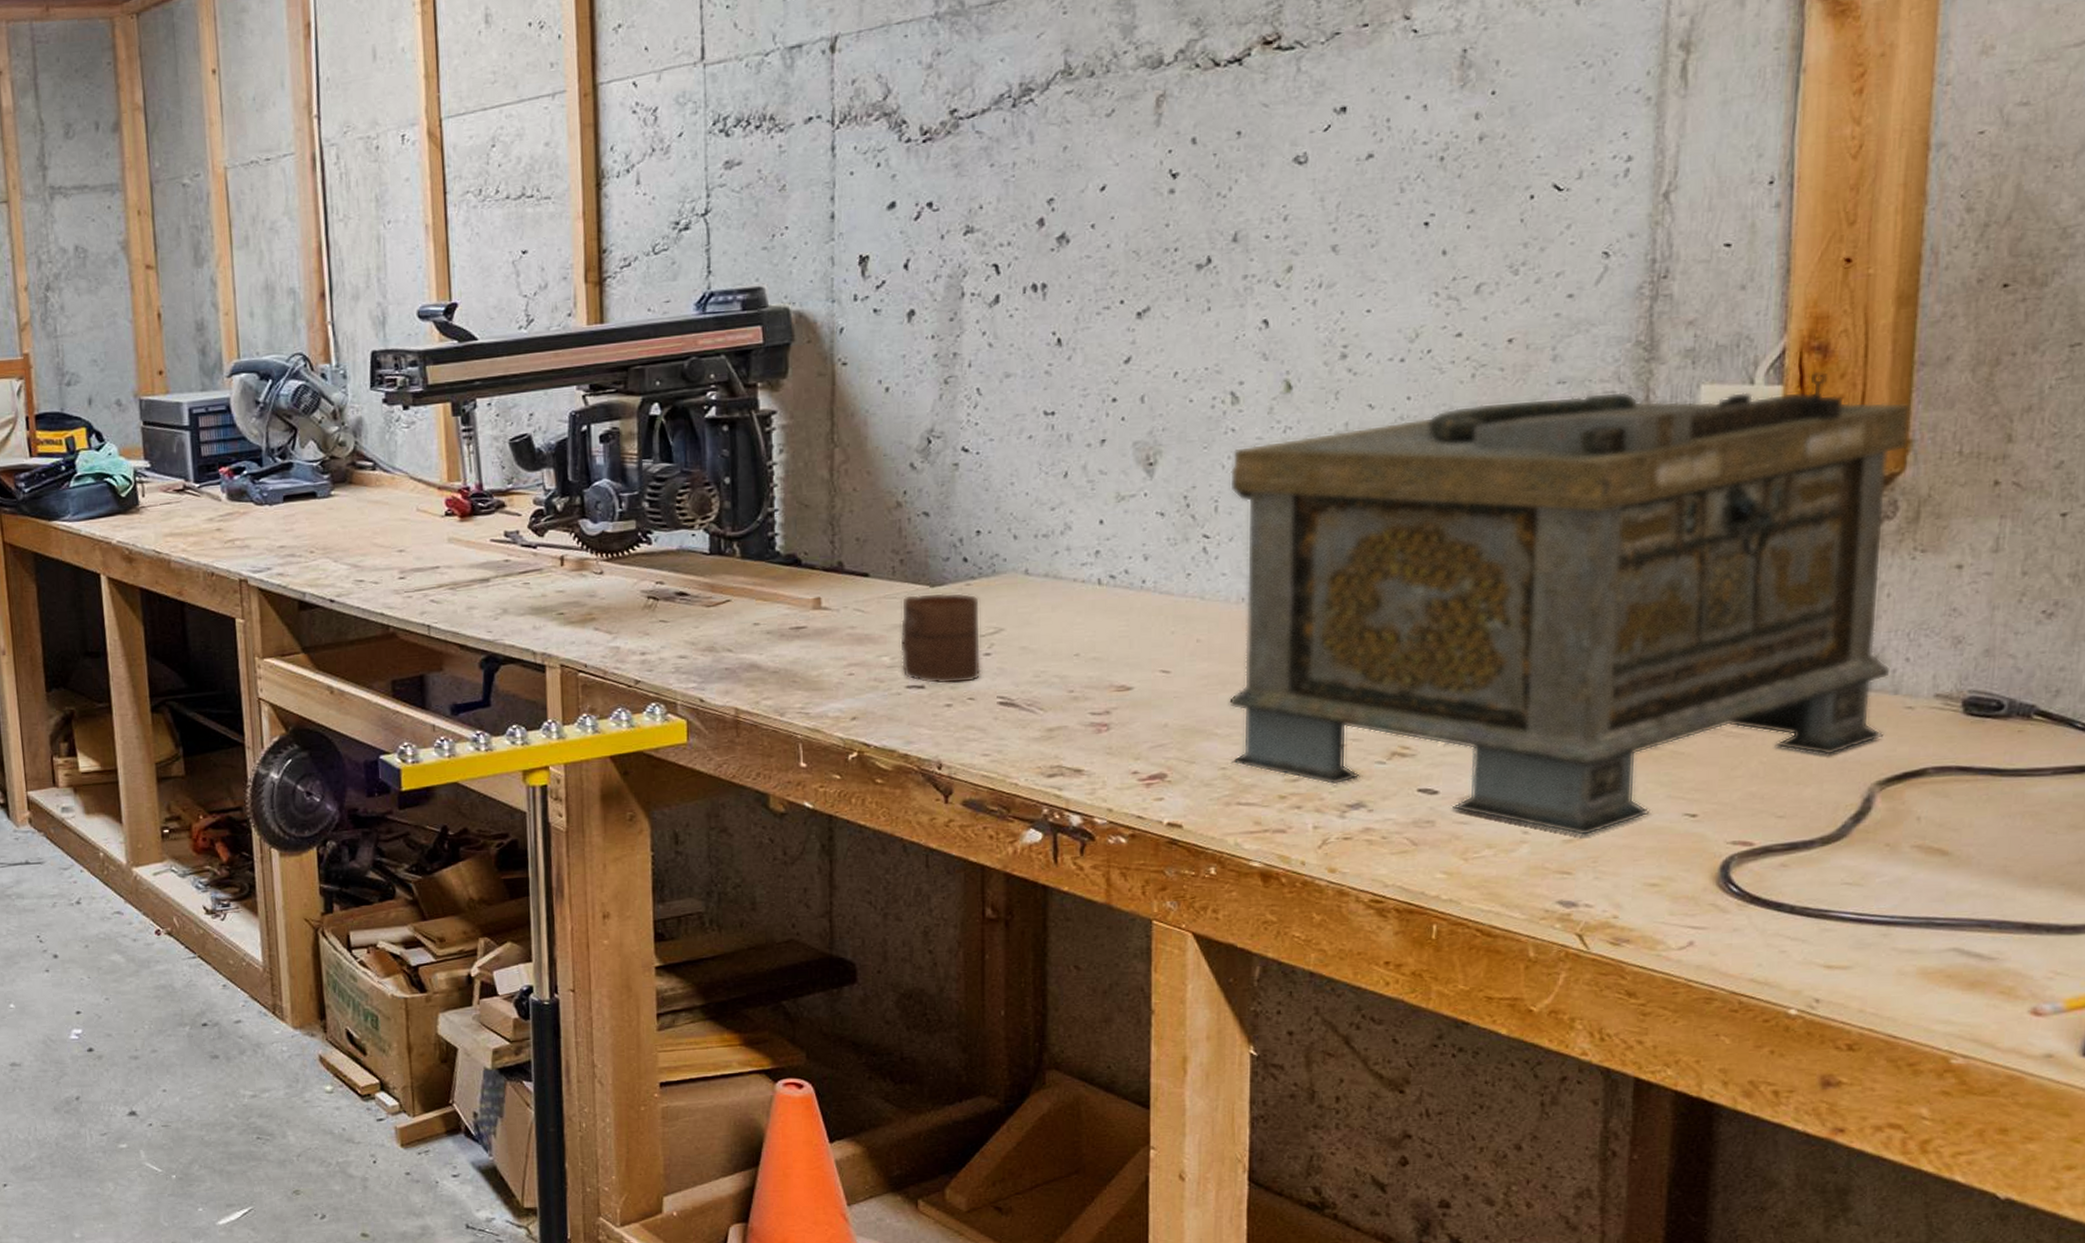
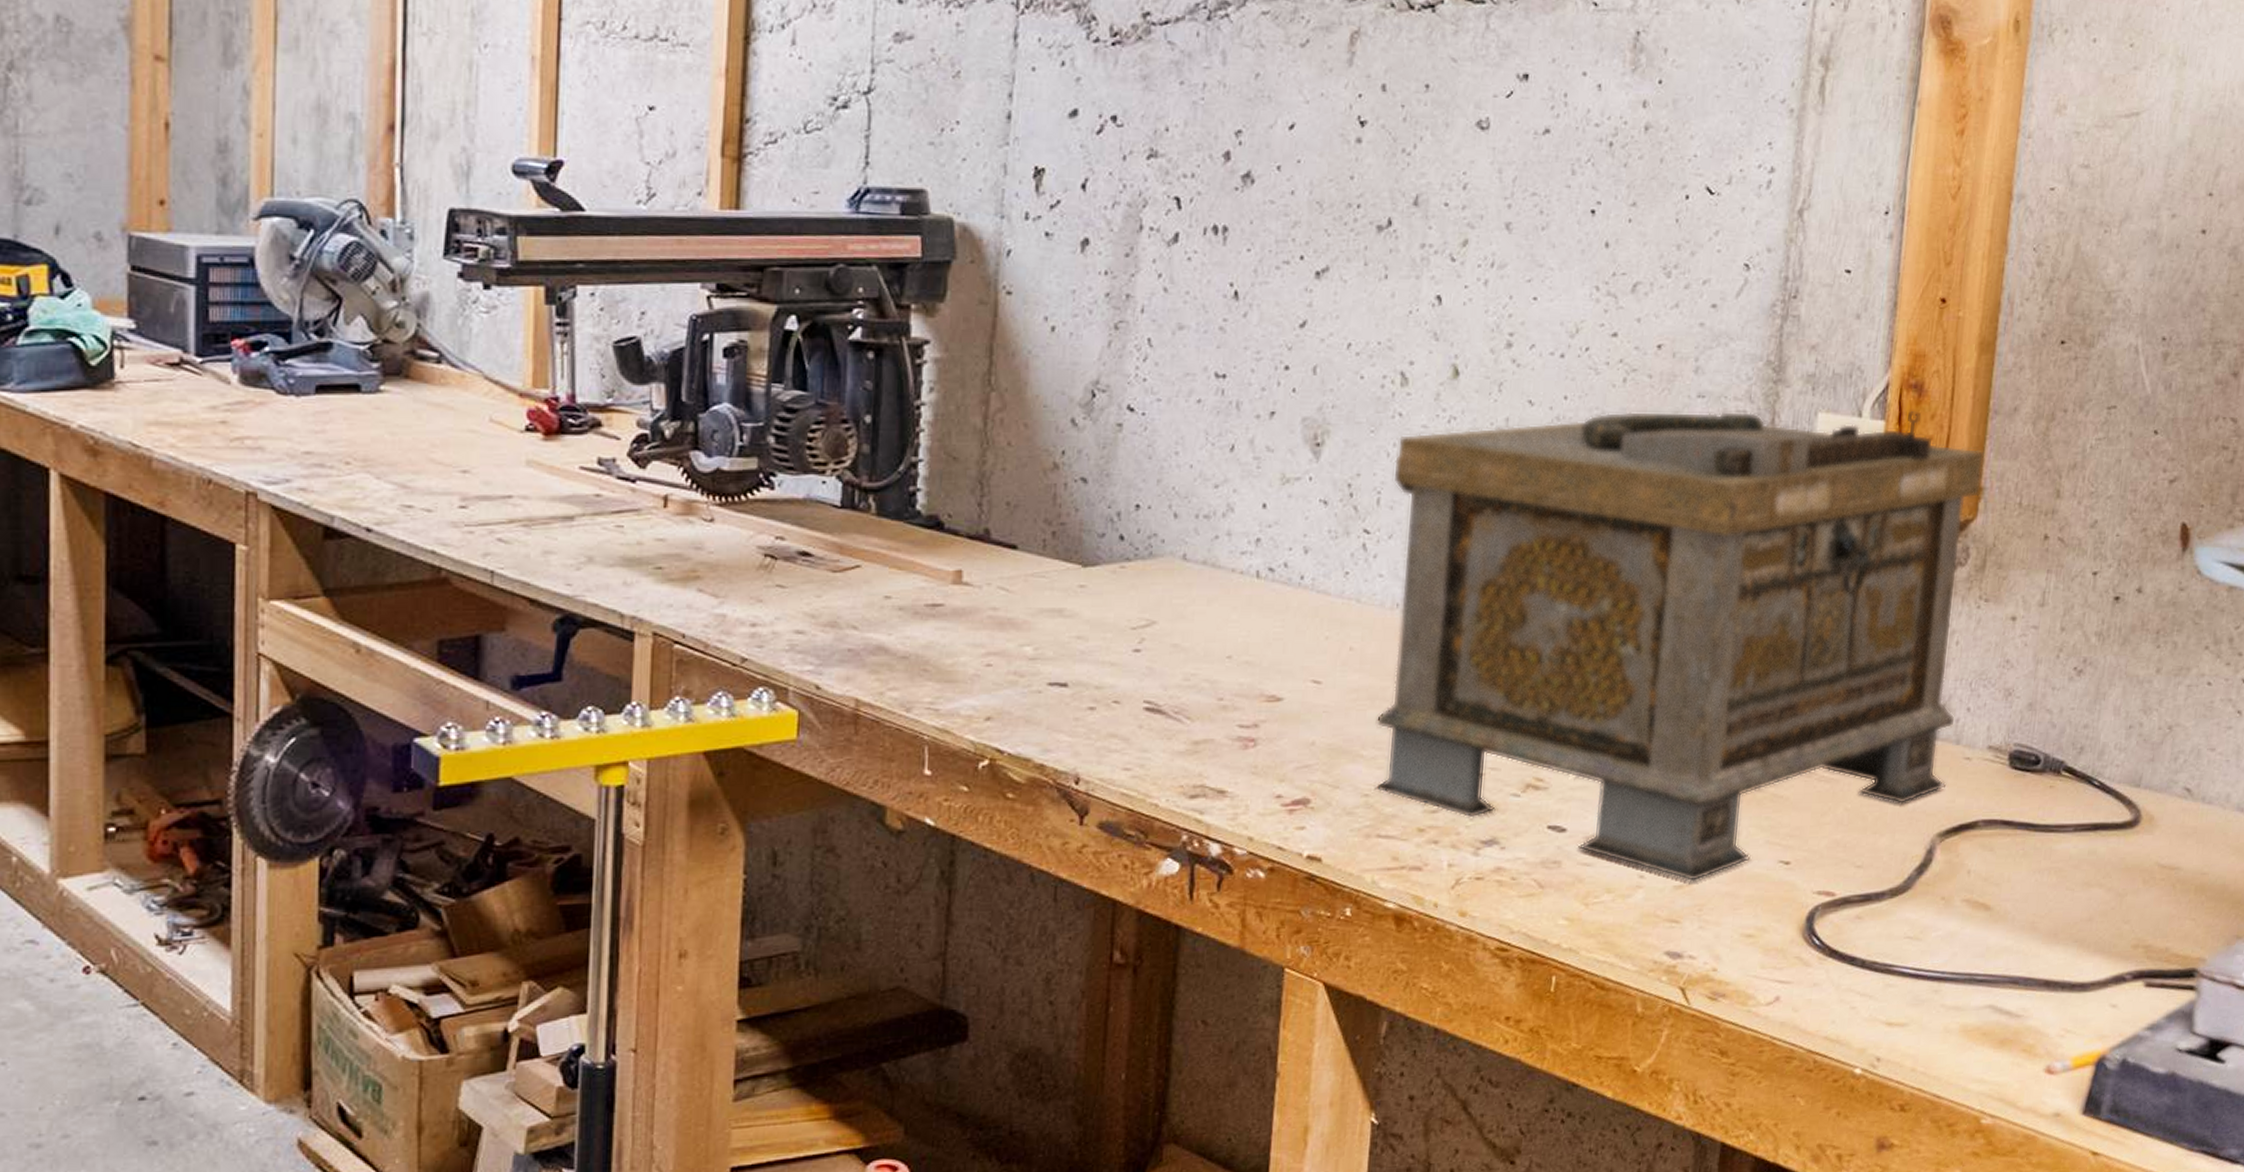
cup: present [899,592,981,685] -> none [1044,573,1134,684]

